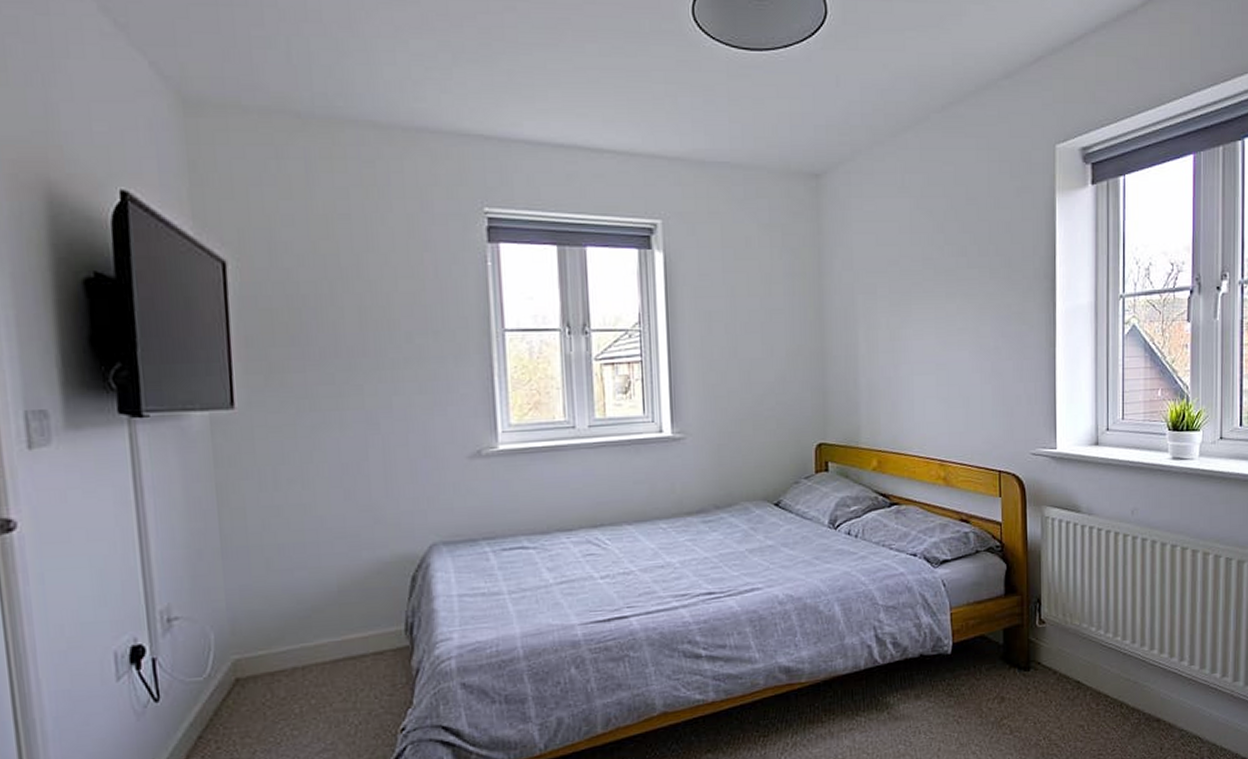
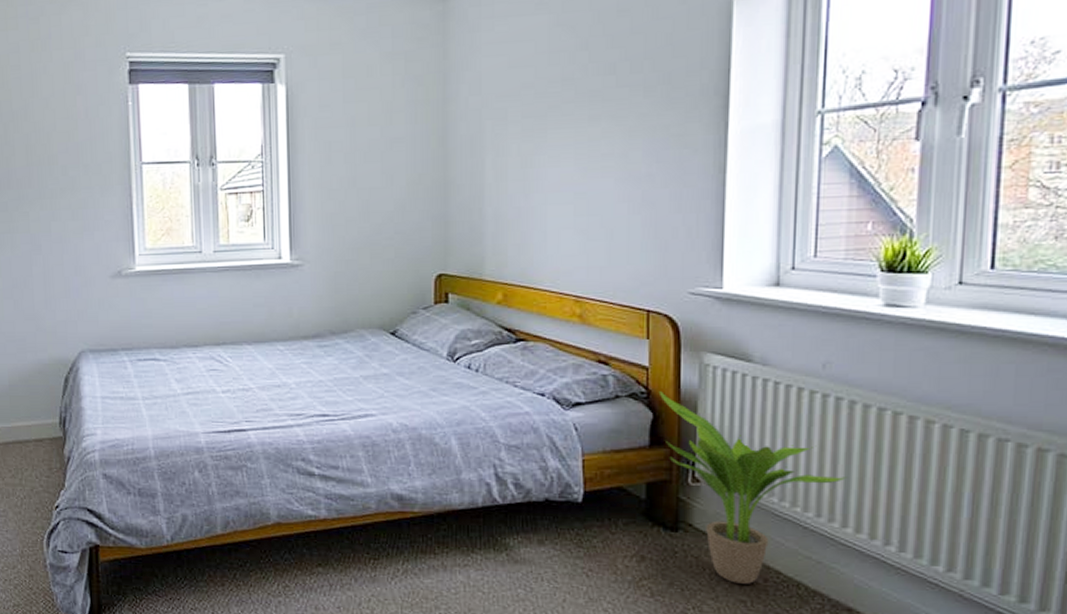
potted plant: none [1010,544,1153,711] -> present [658,391,848,584]

